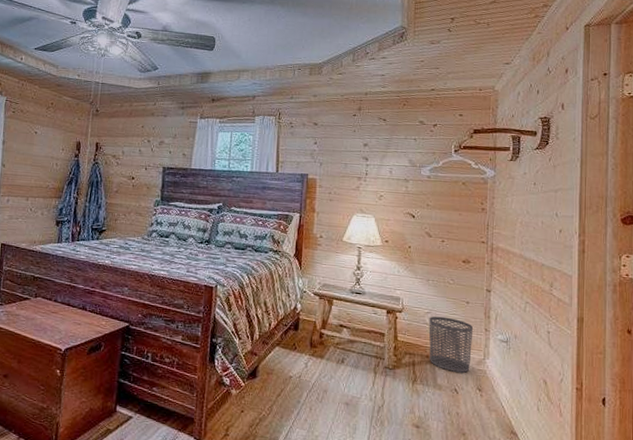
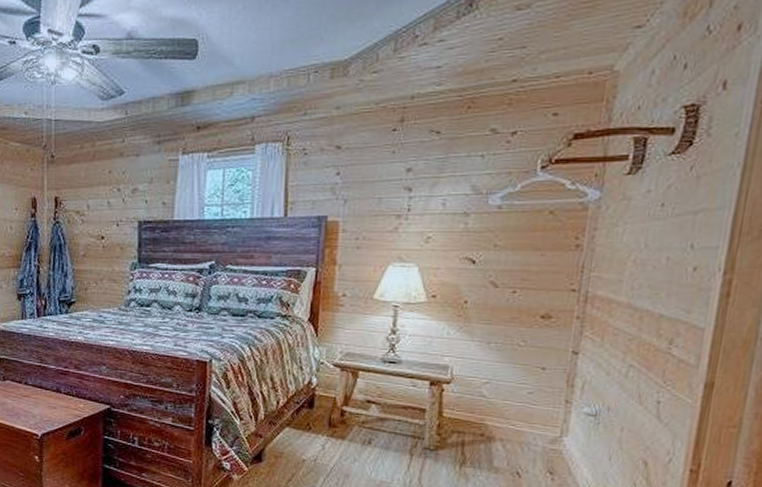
waste bin: present [428,316,473,373] -> none [484,386,548,453]

